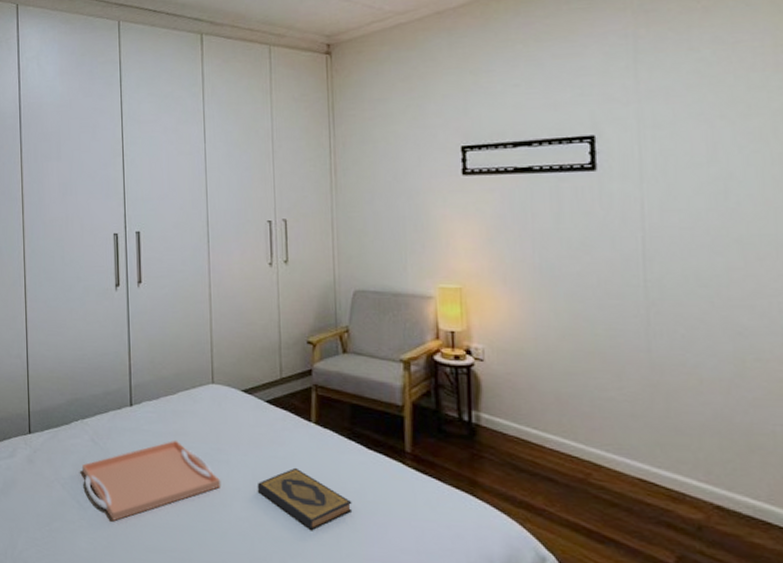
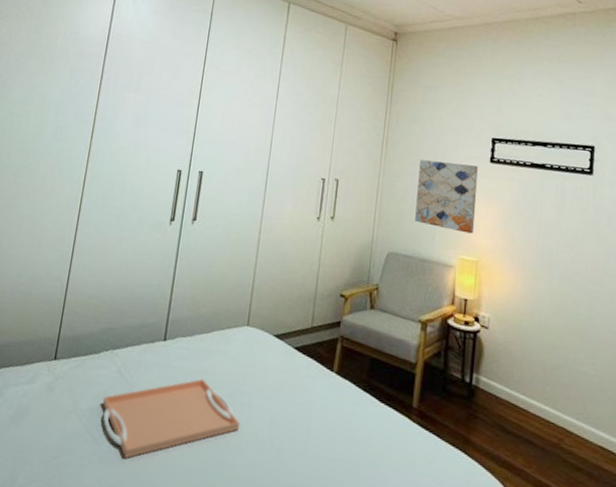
hardback book: present [257,467,353,531] -> none [273,415,359,480]
wall art: none [377,181,453,259] -> present [415,160,478,234]

